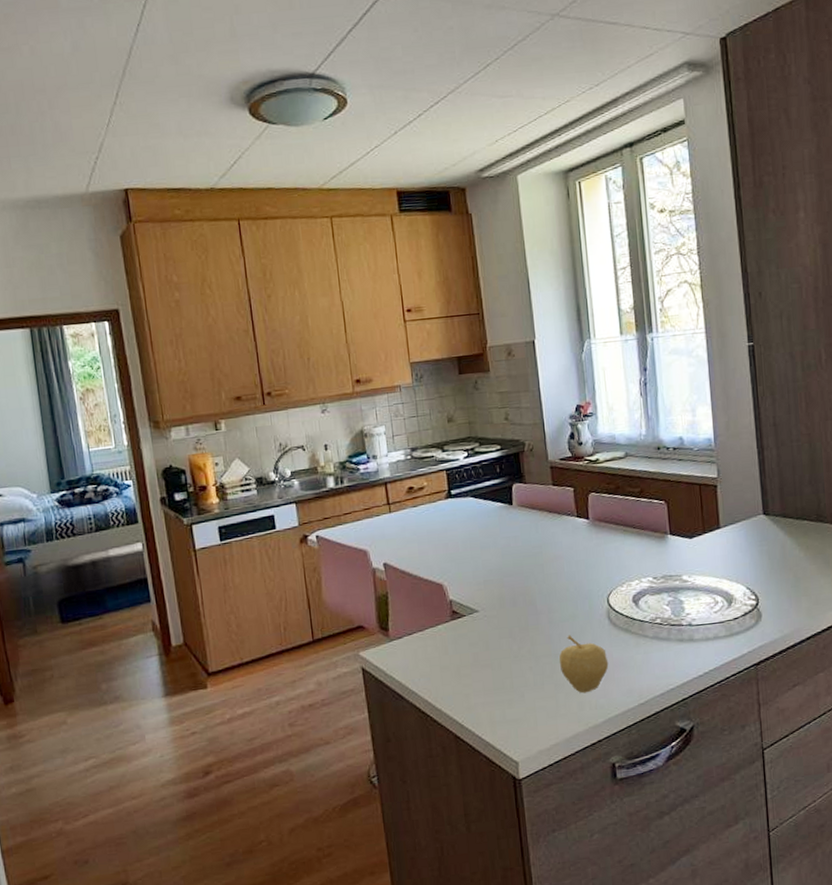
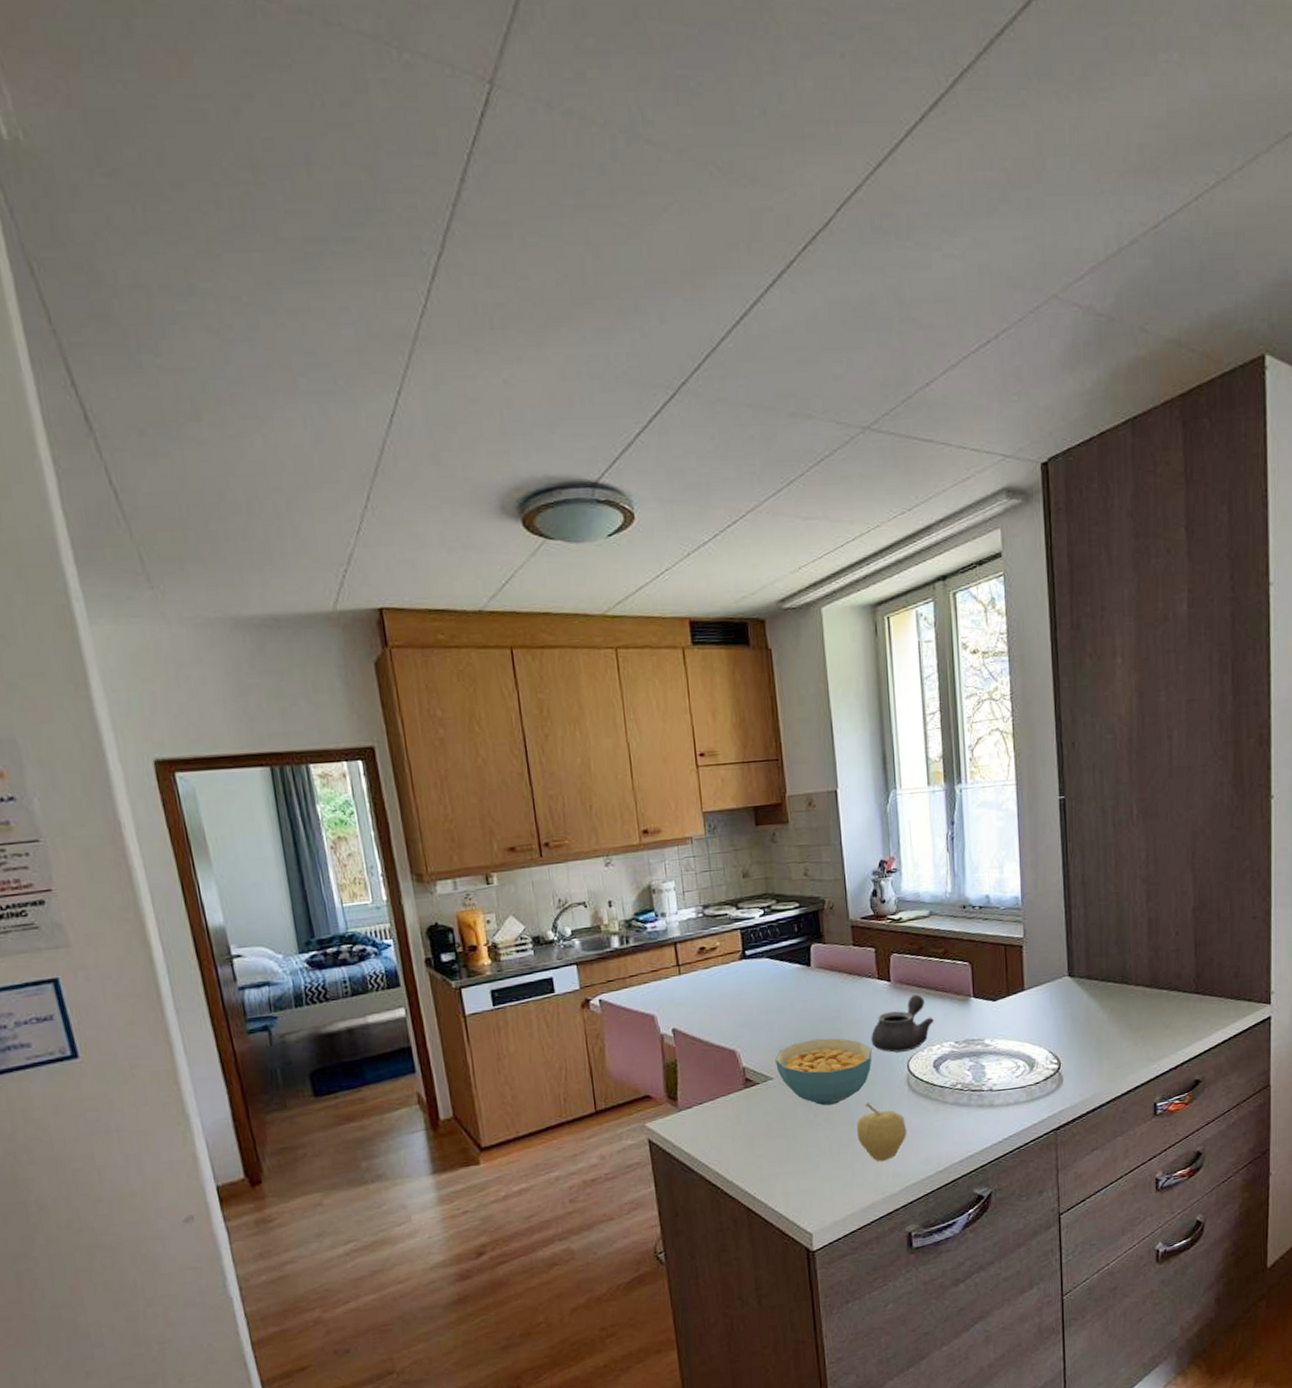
cereal bowl: none [480,573,573,638] -> present [775,1038,872,1106]
teapot: none [571,531,633,588] -> present [871,994,935,1053]

